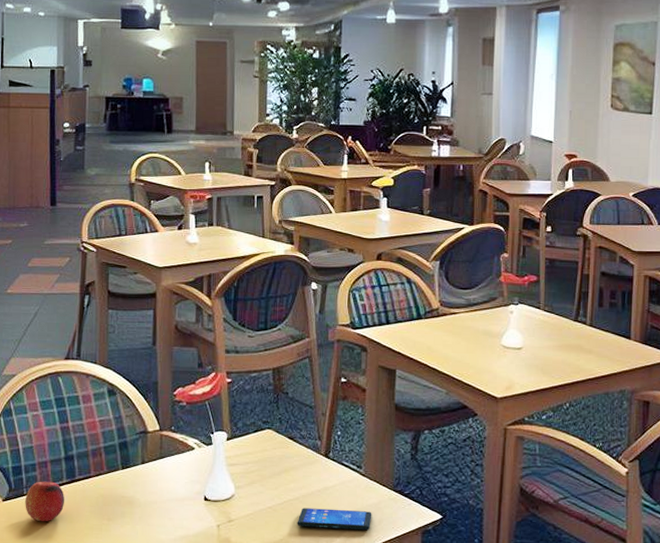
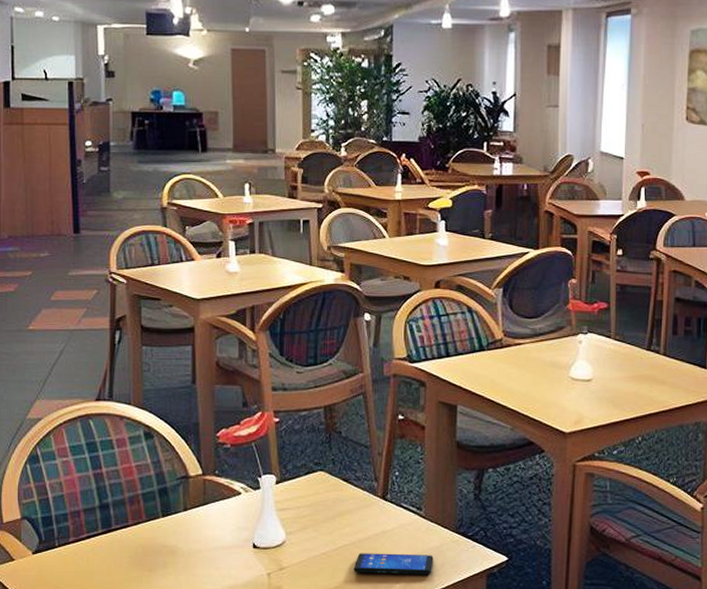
fruit: present [25,481,64,522] -> none [57,532,100,575]

